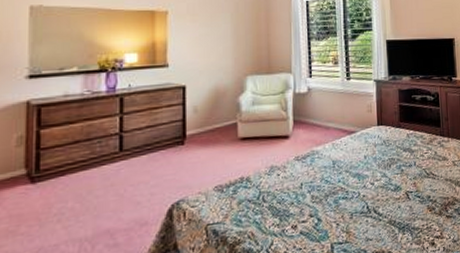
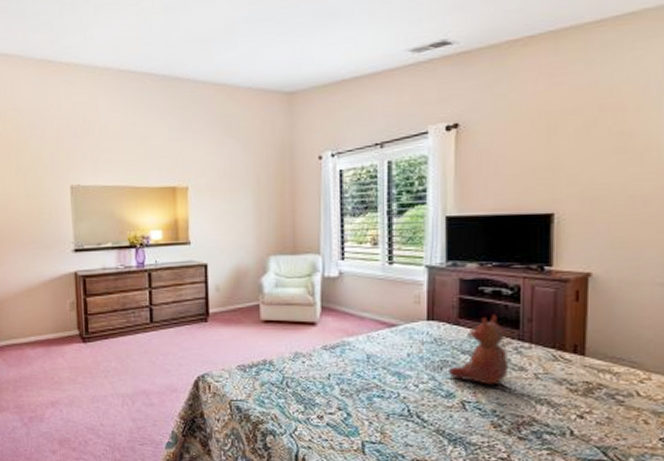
stuffed bear: none [395,116,436,175] -> present [449,314,509,385]

